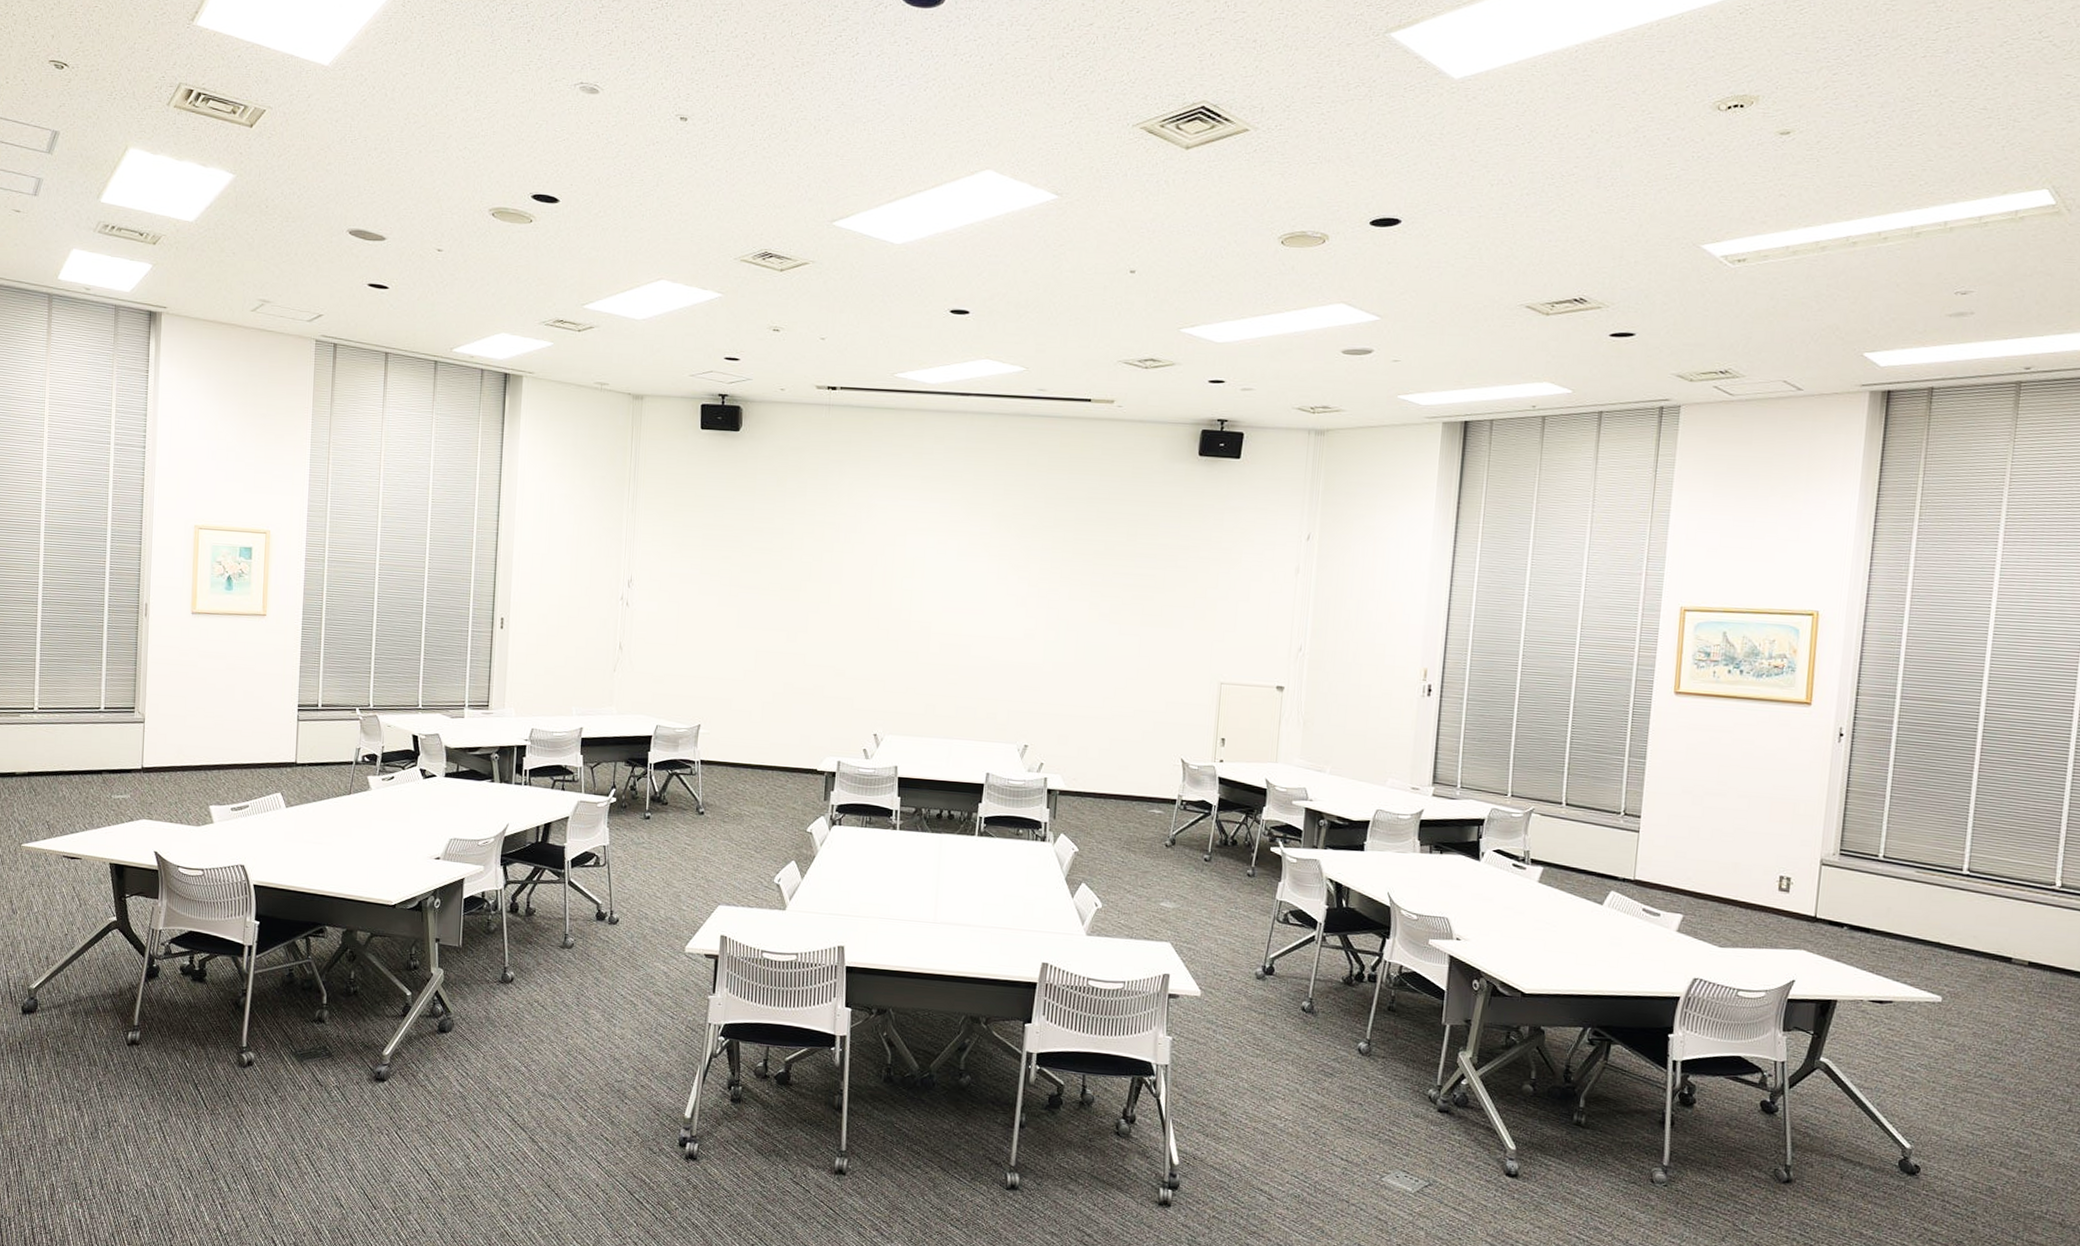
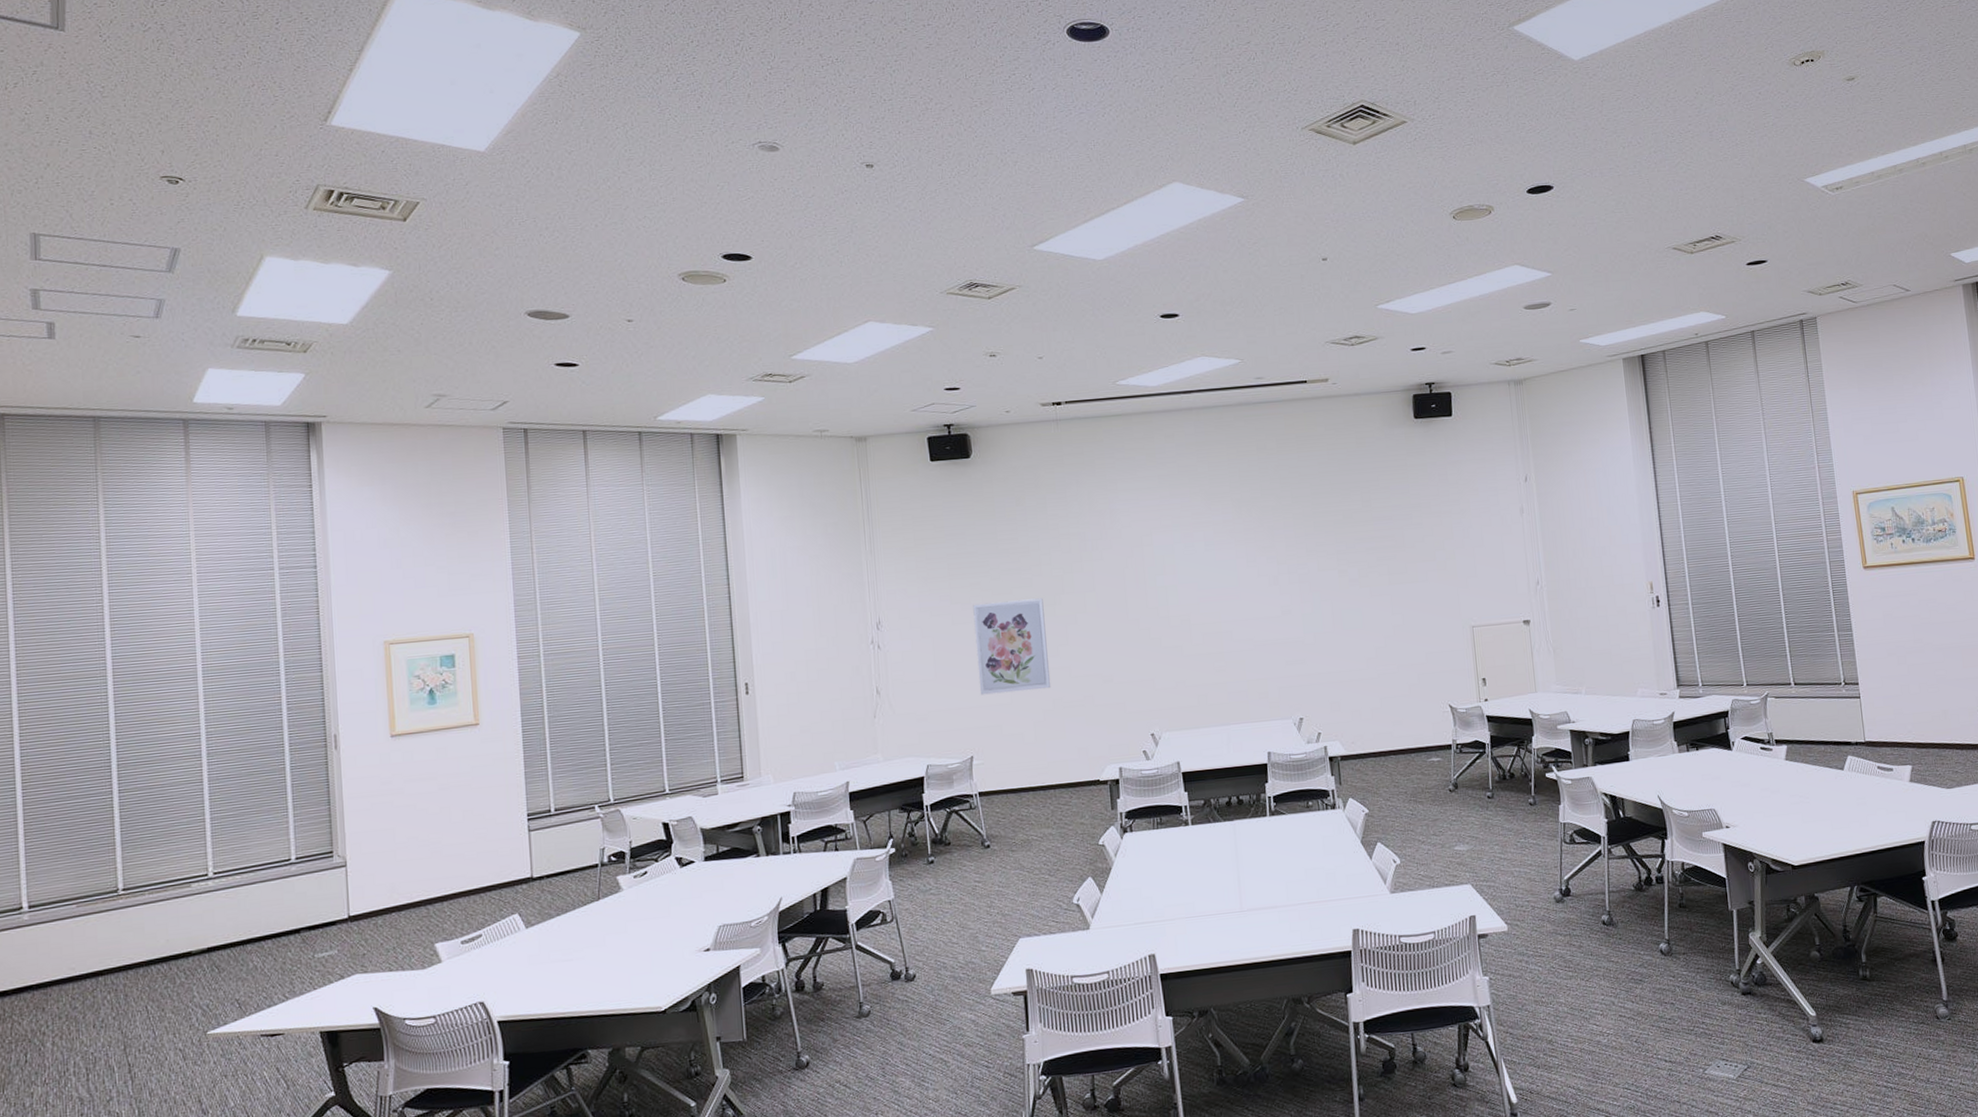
wall art: none [715,577,789,672] -> present [973,598,1051,695]

